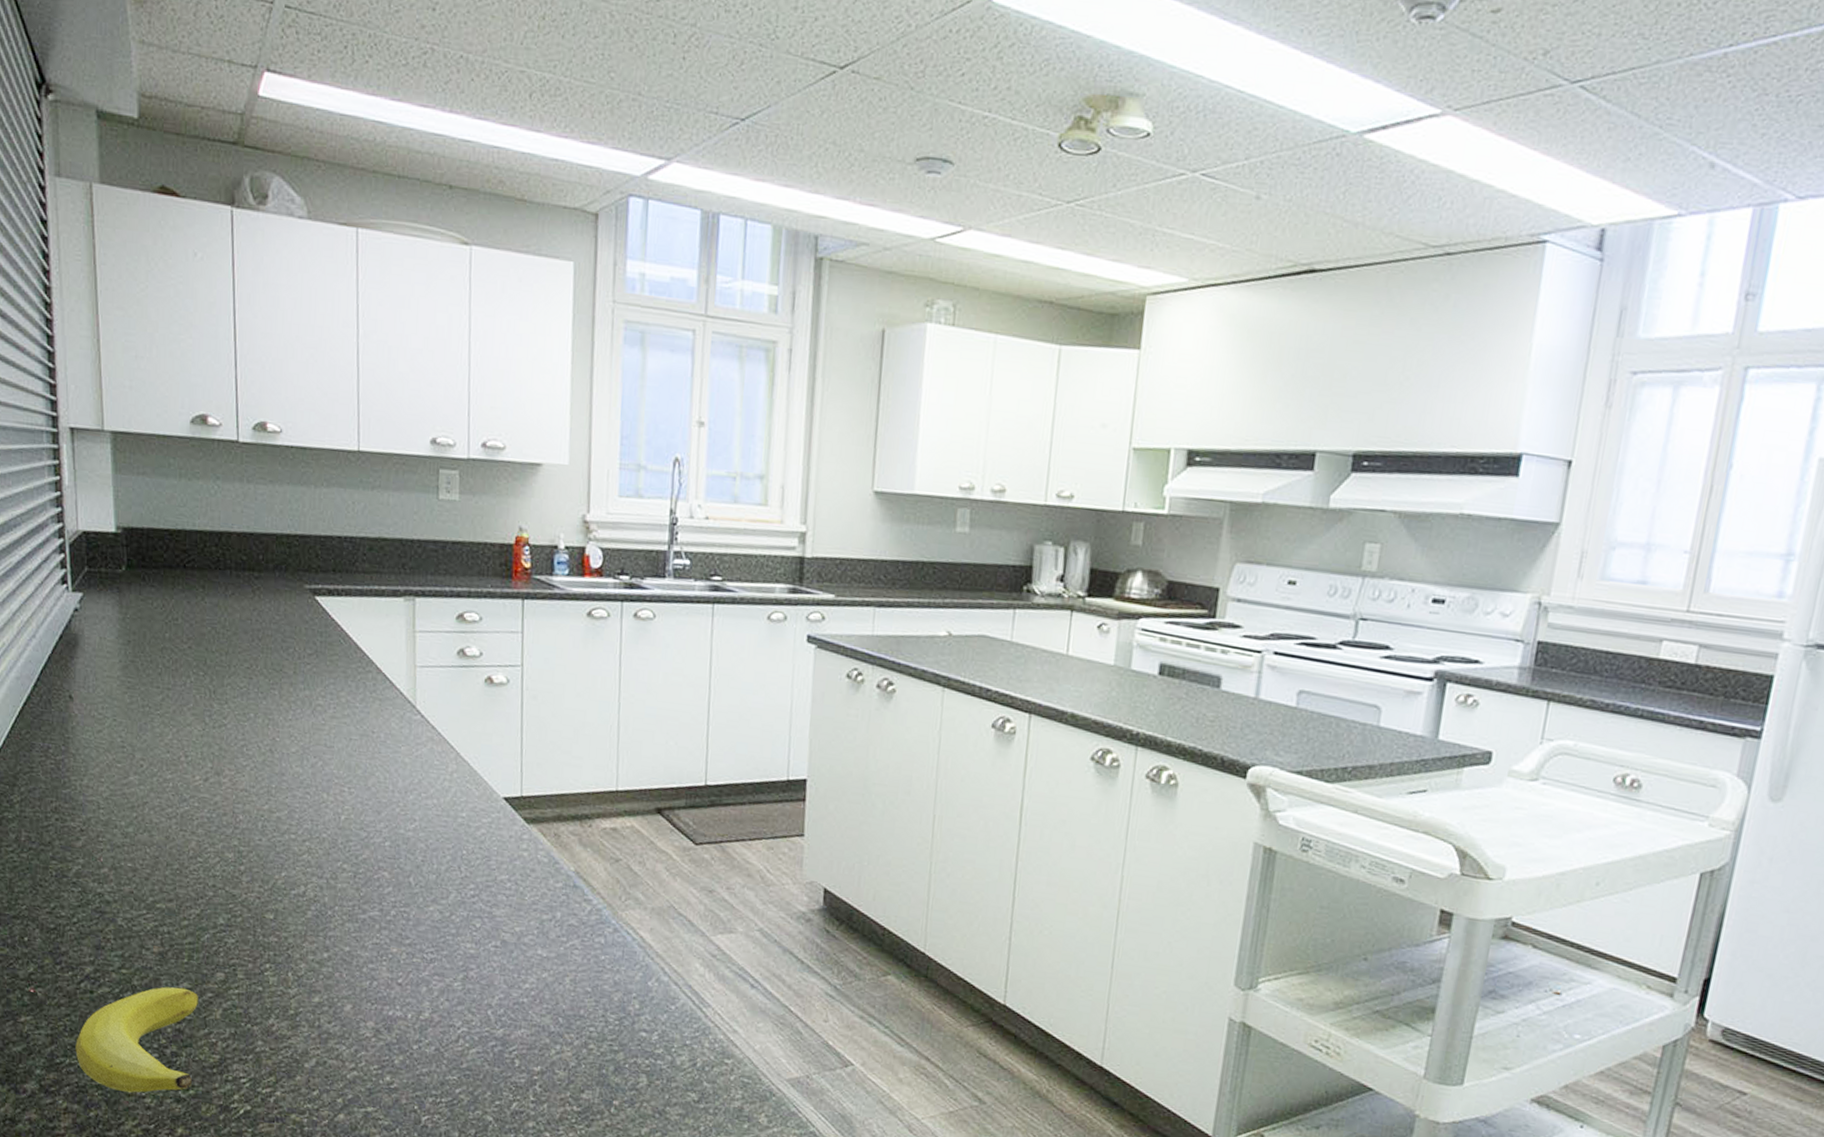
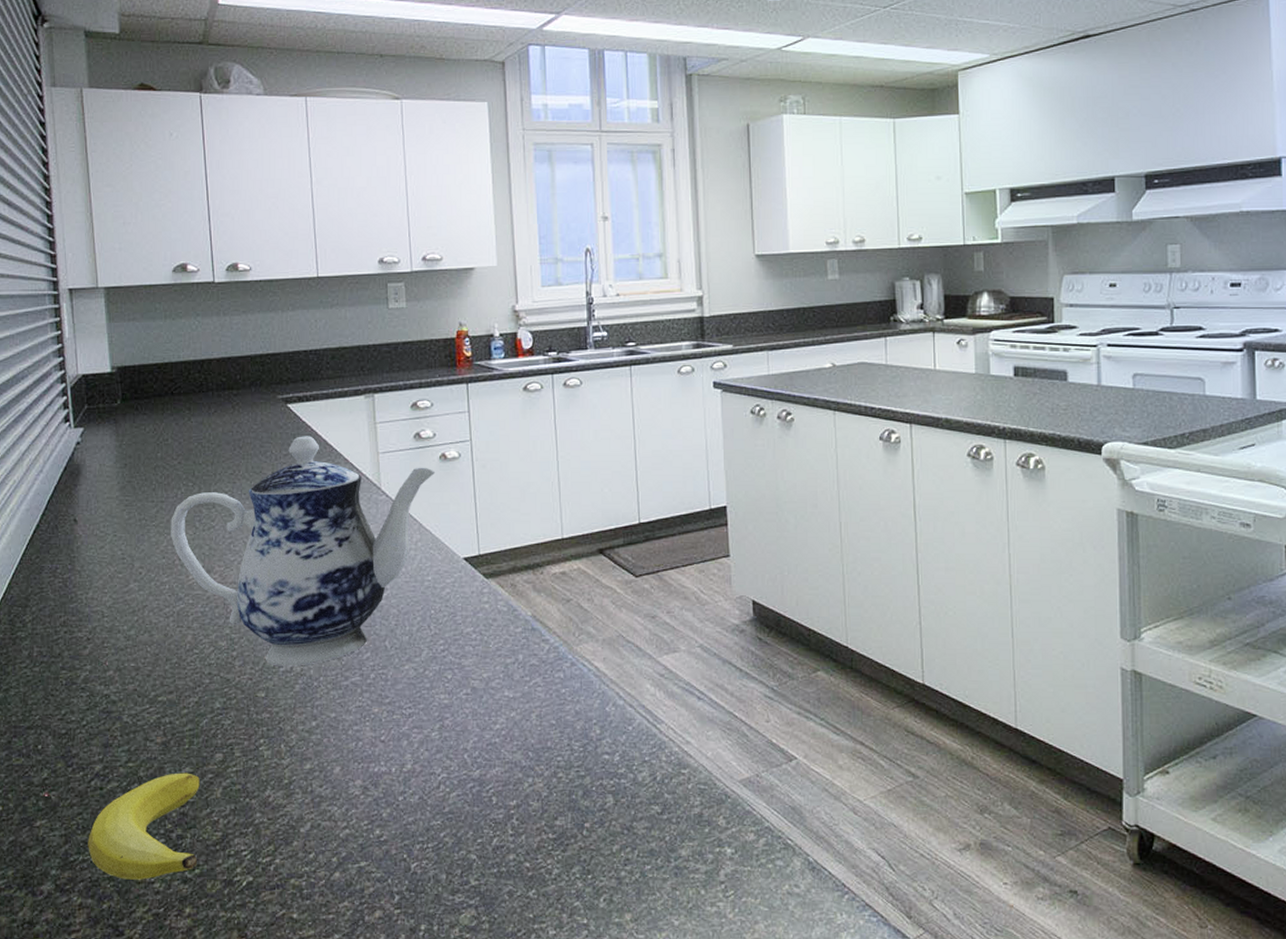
teapot: none [177,635,480,892] -> present [171,436,436,667]

